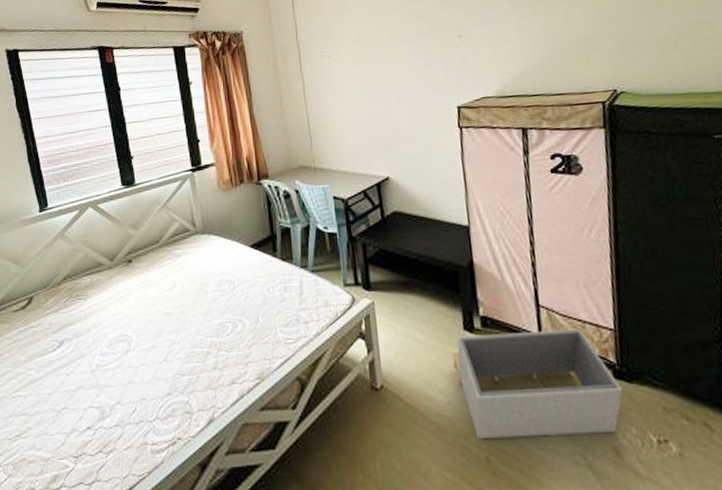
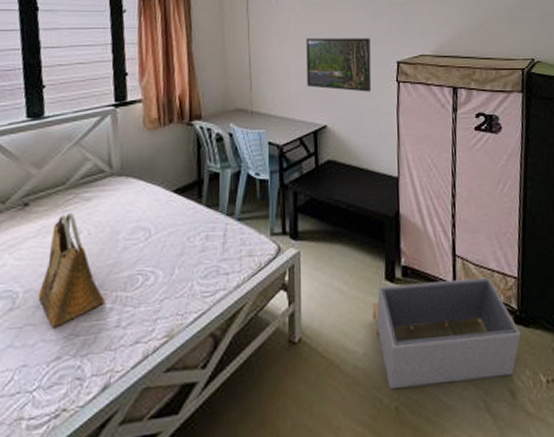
grocery bag: none [148,268,202,368] -> present [38,213,104,328]
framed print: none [361,85,433,141] -> present [306,38,372,92]

